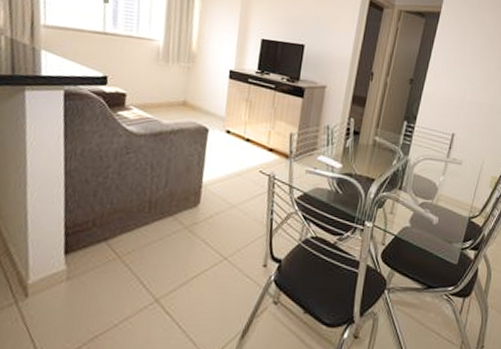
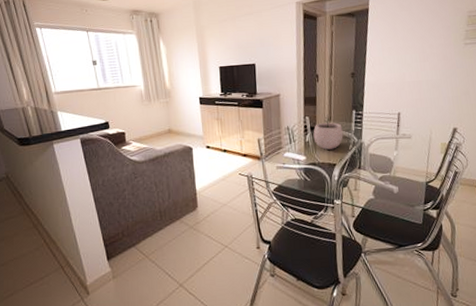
plant pot: none [355,121,390,162] -> present [313,115,344,150]

